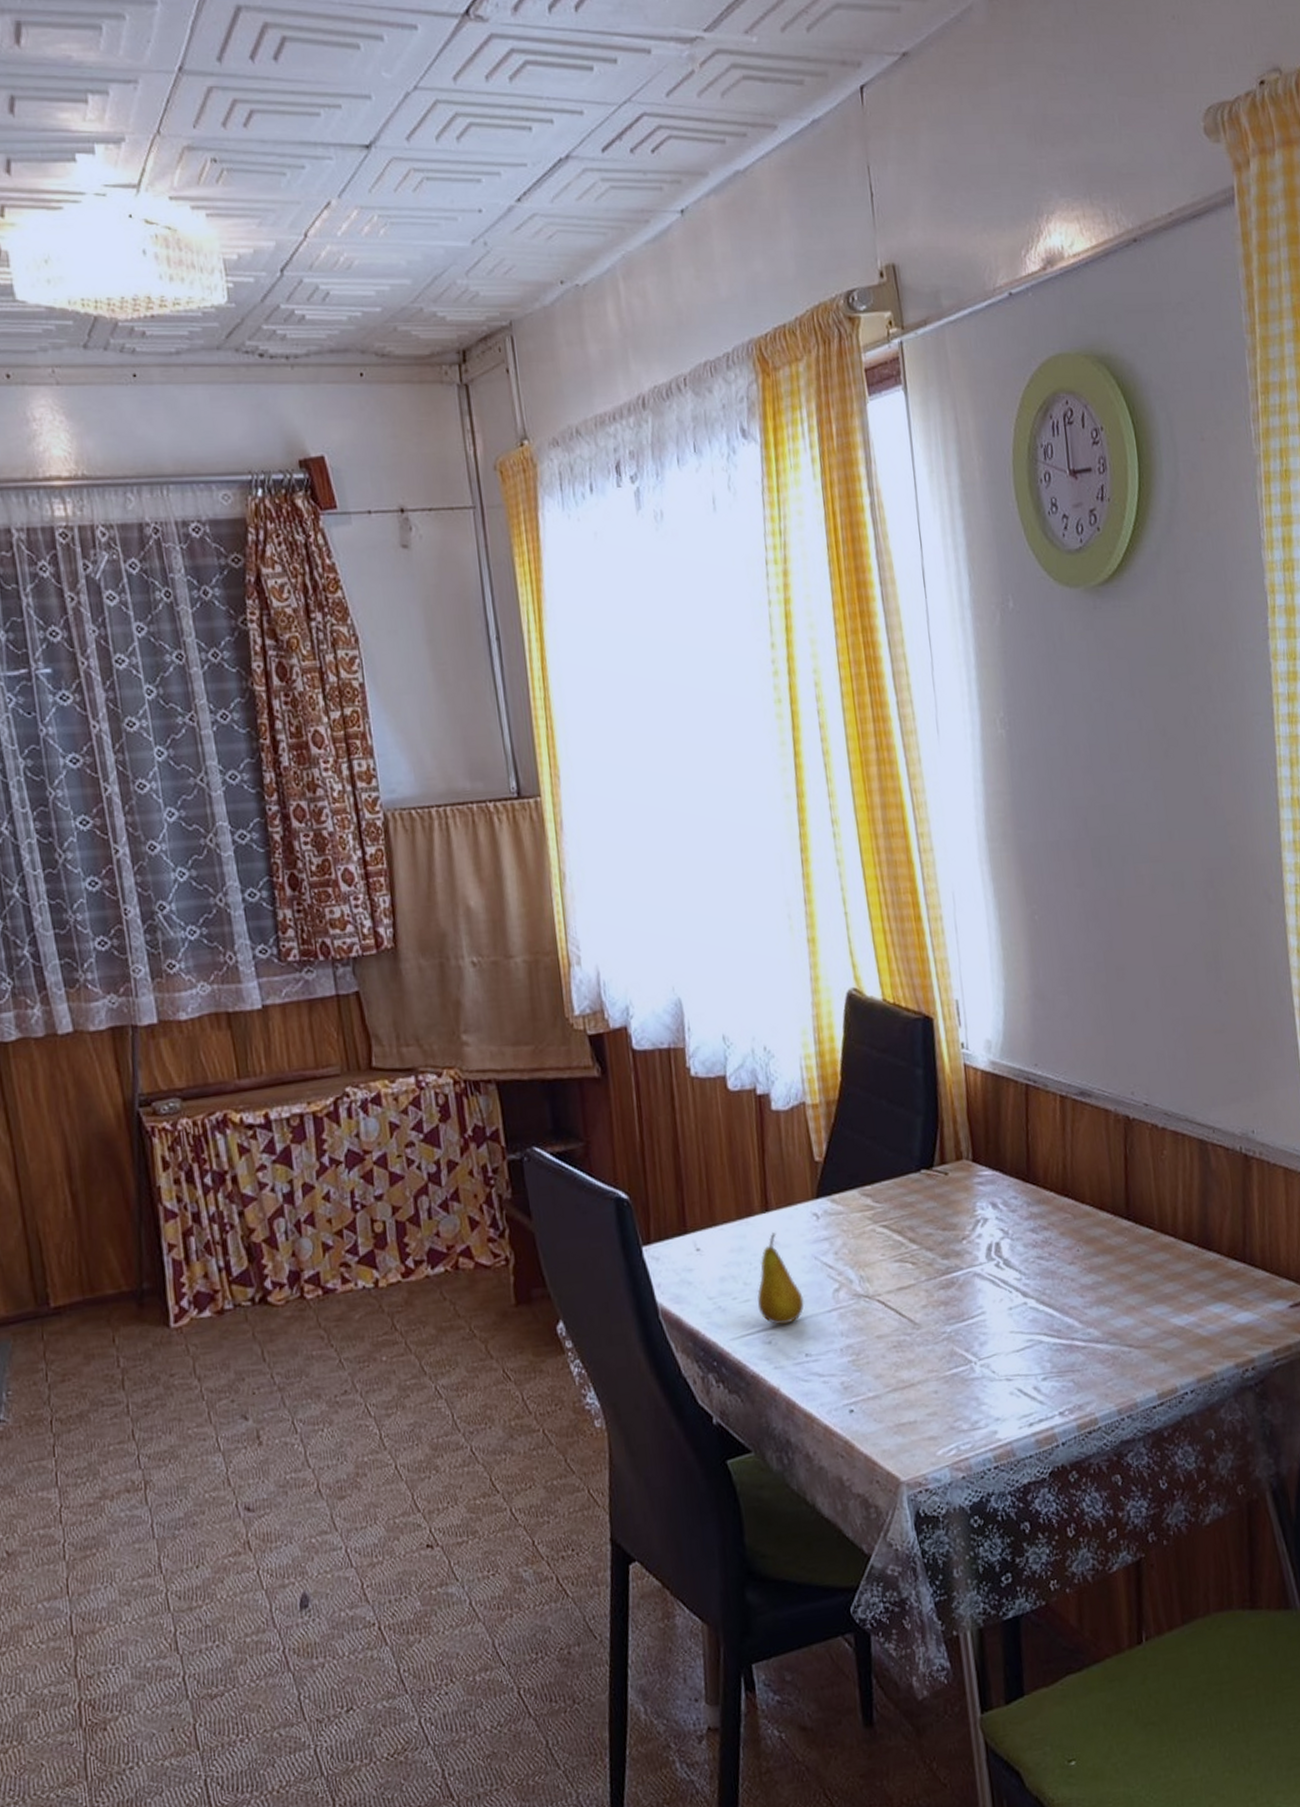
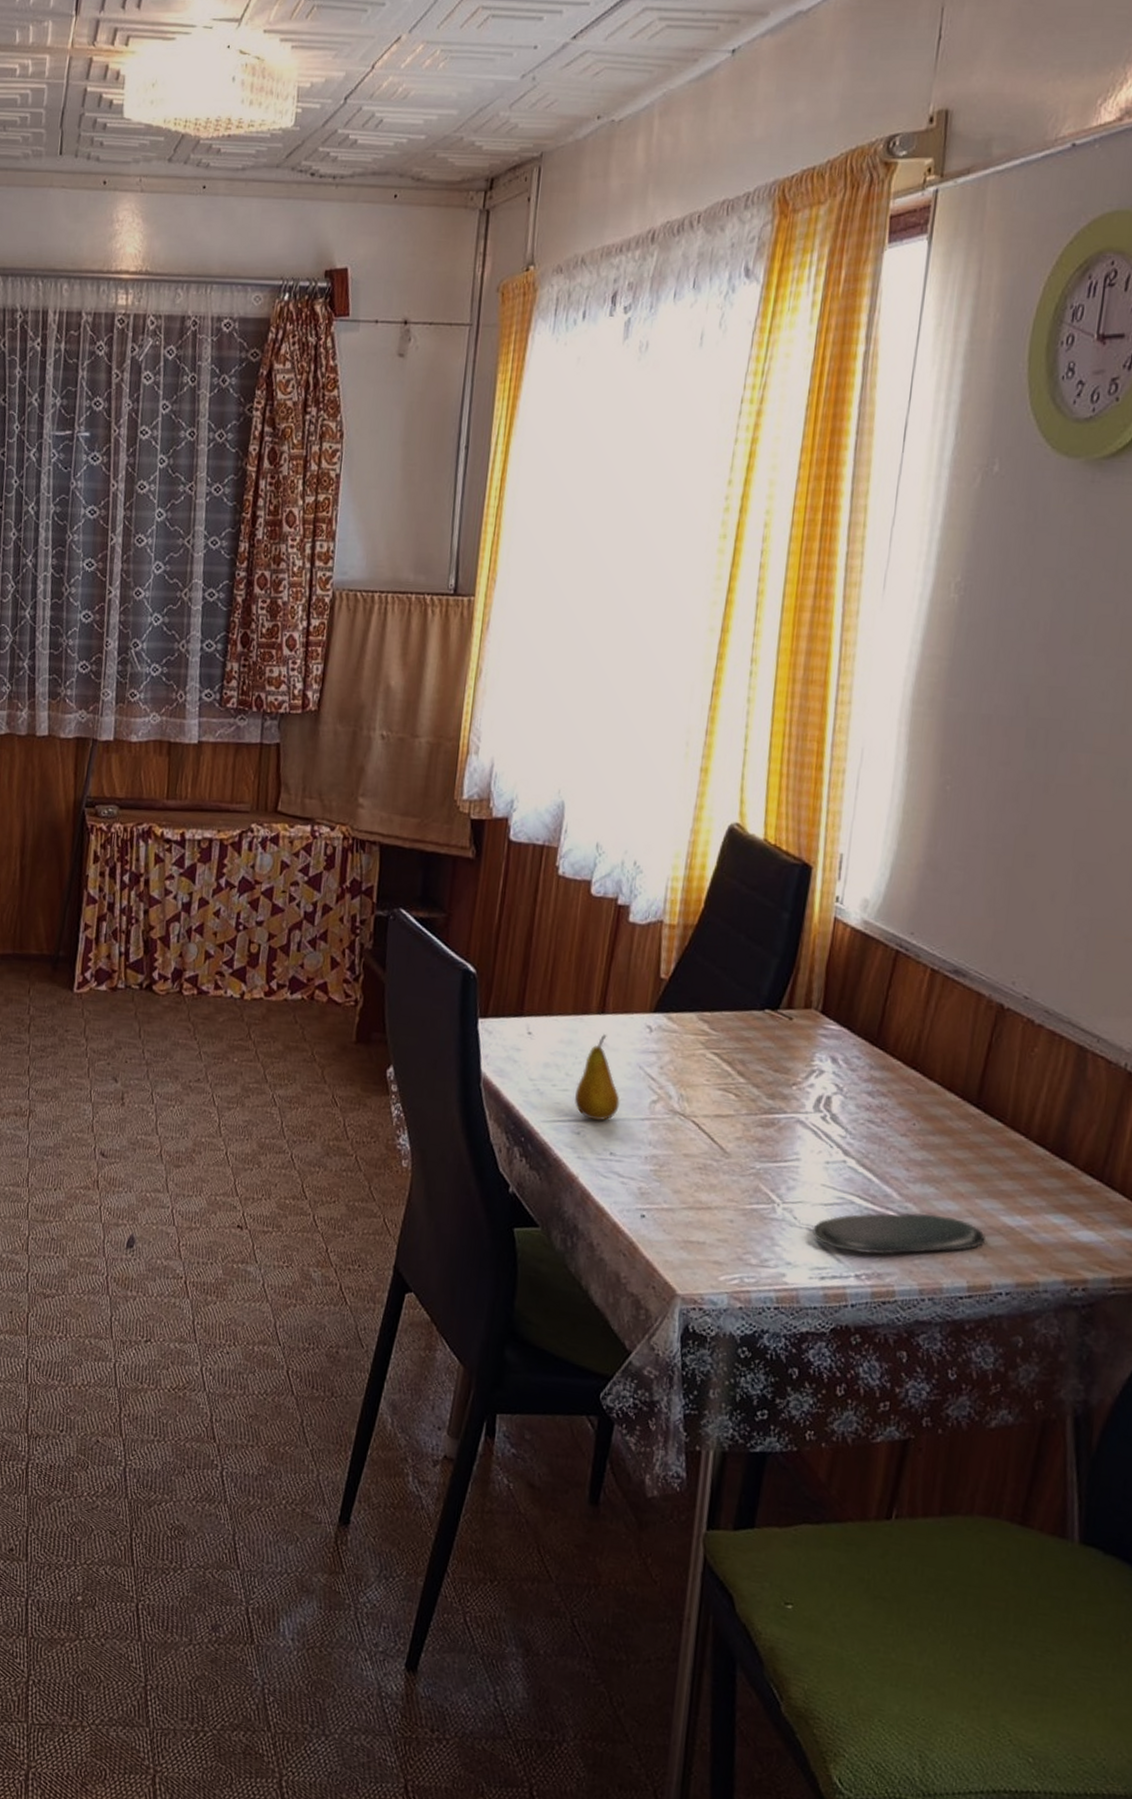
oval tray: none [1012,1332,1162,1392] -> present [812,1213,985,1254]

